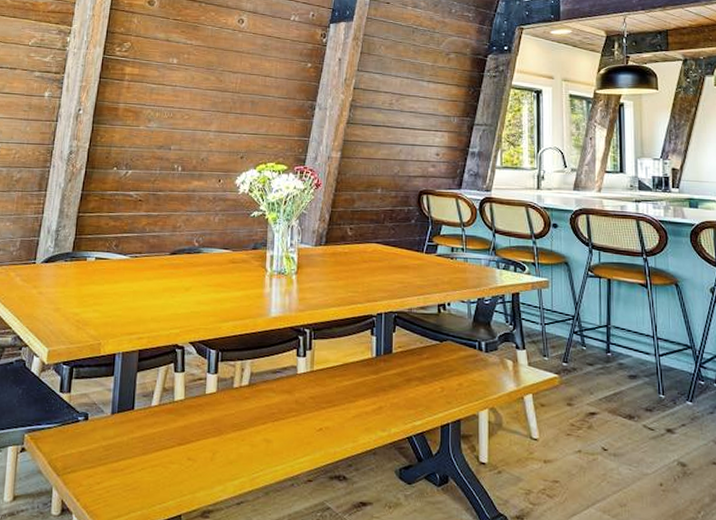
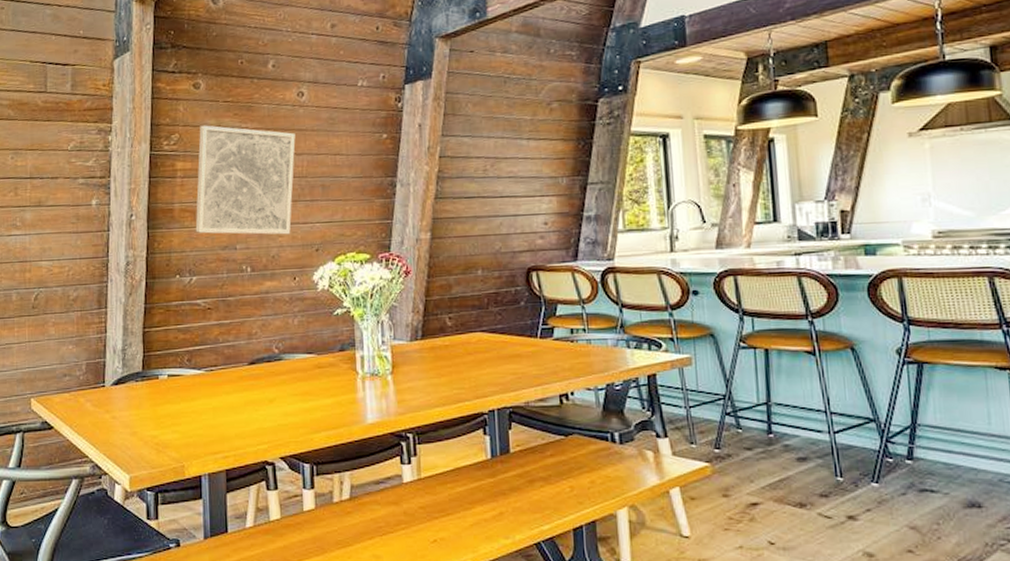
wall art: none [136,37,233,141] -> present [195,125,296,235]

